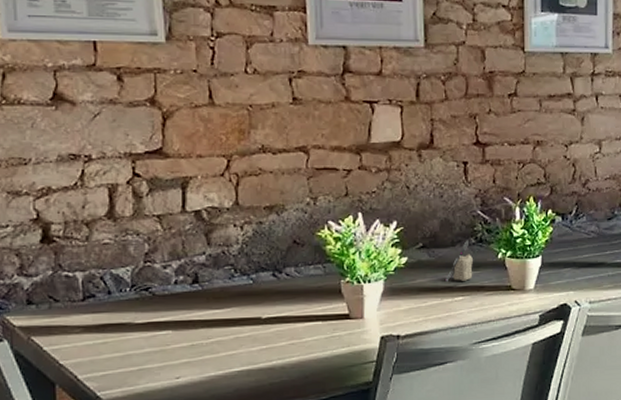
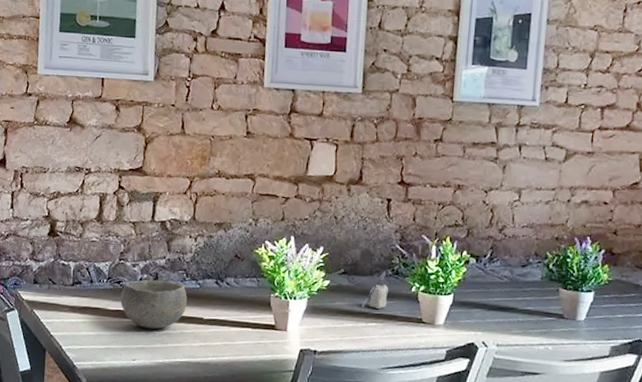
bowl: none [151,280,239,339] -> present [120,279,187,329]

